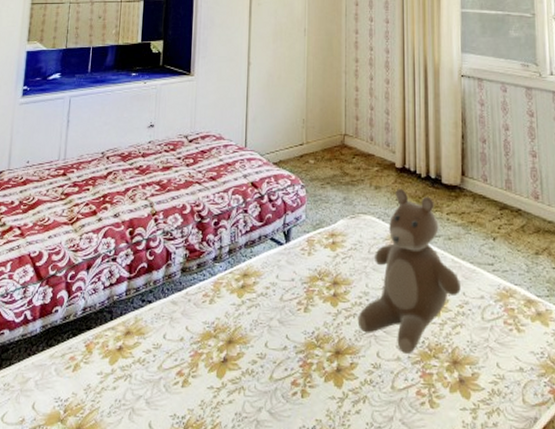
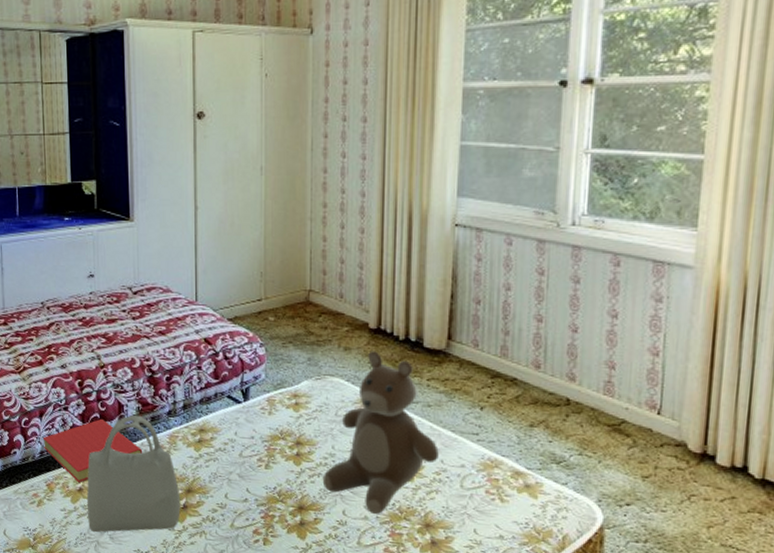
book: none [86,268,187,341] -> present [42,418,143,483]
handbag: none [125,262,221,398] -> present [86,414,181,533]

